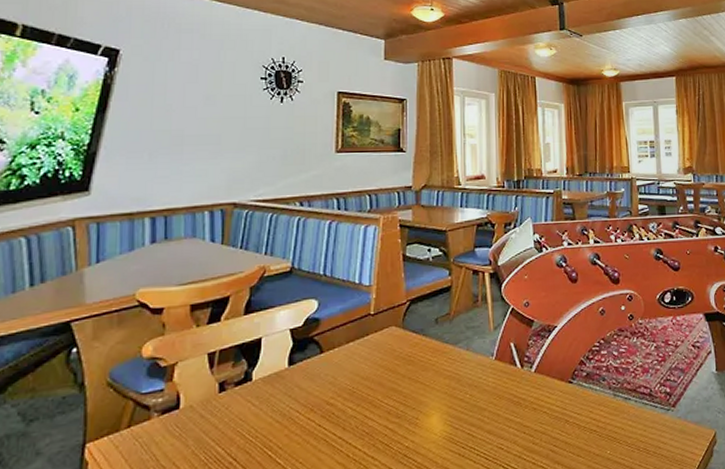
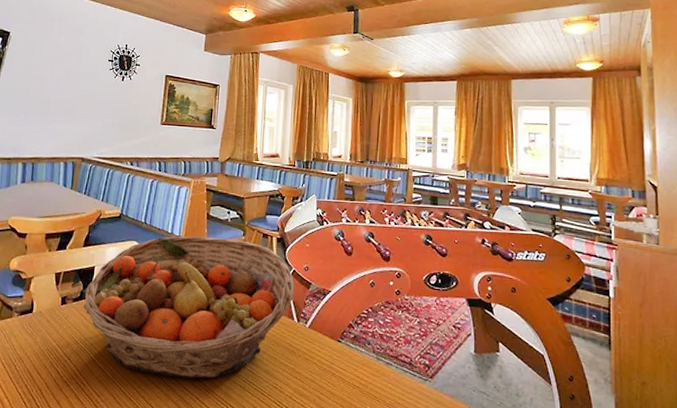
fruit basket: none [249,281,515,459] -> present [83,236,295,379]

